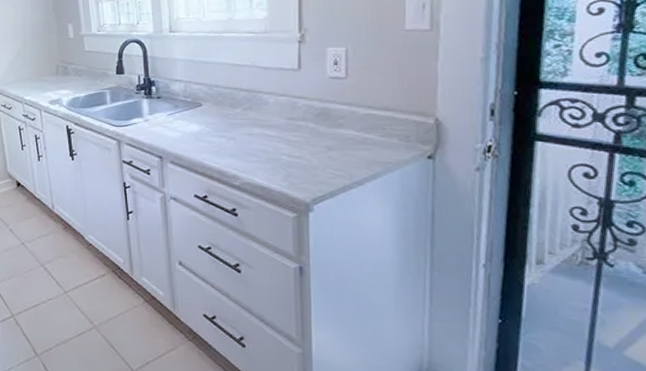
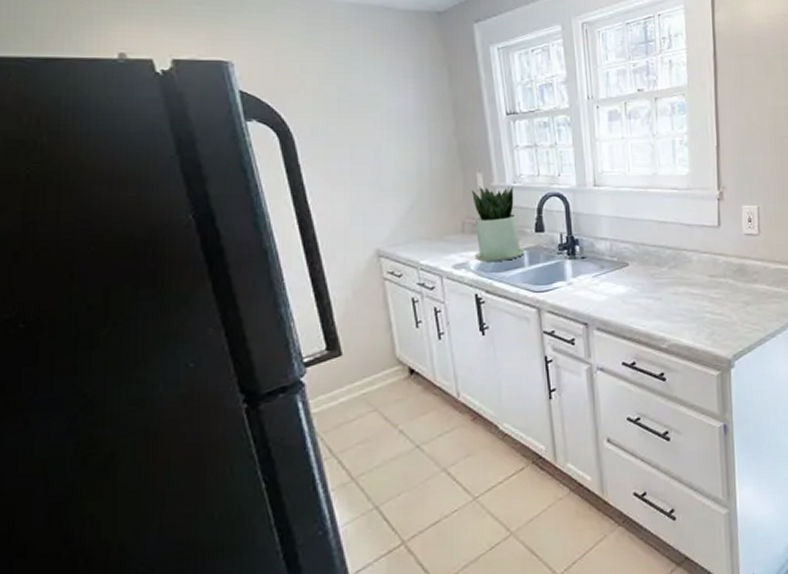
planter: none [64,35,108,99] -> present [472,186,525,262]

